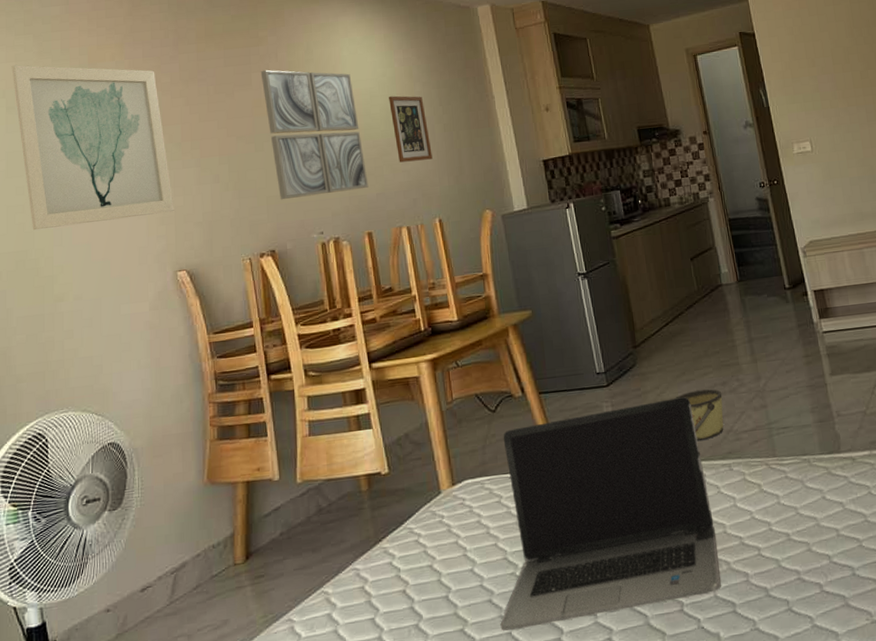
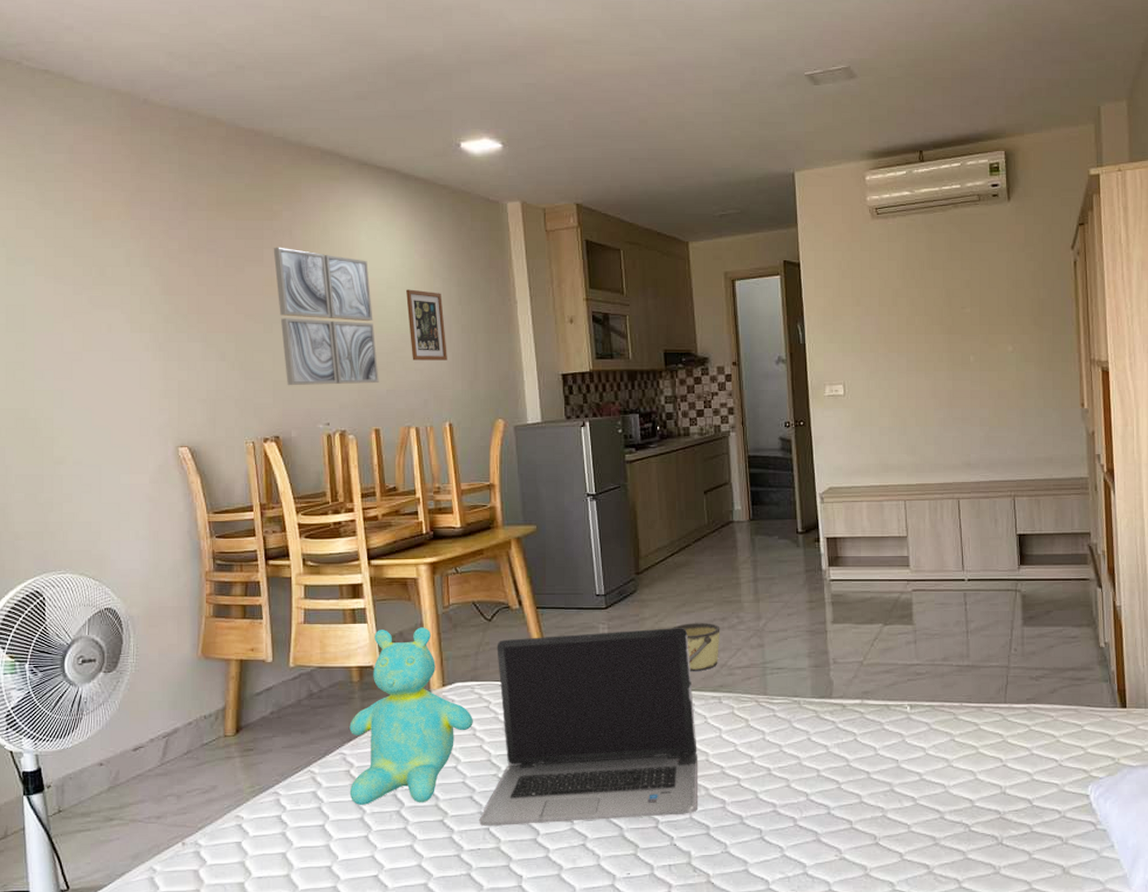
wall art: present [11,65,174,231] -> none [12,214,178,389]
teddy bear: none [361,426,486,623] -> present [349,627,473,805]

